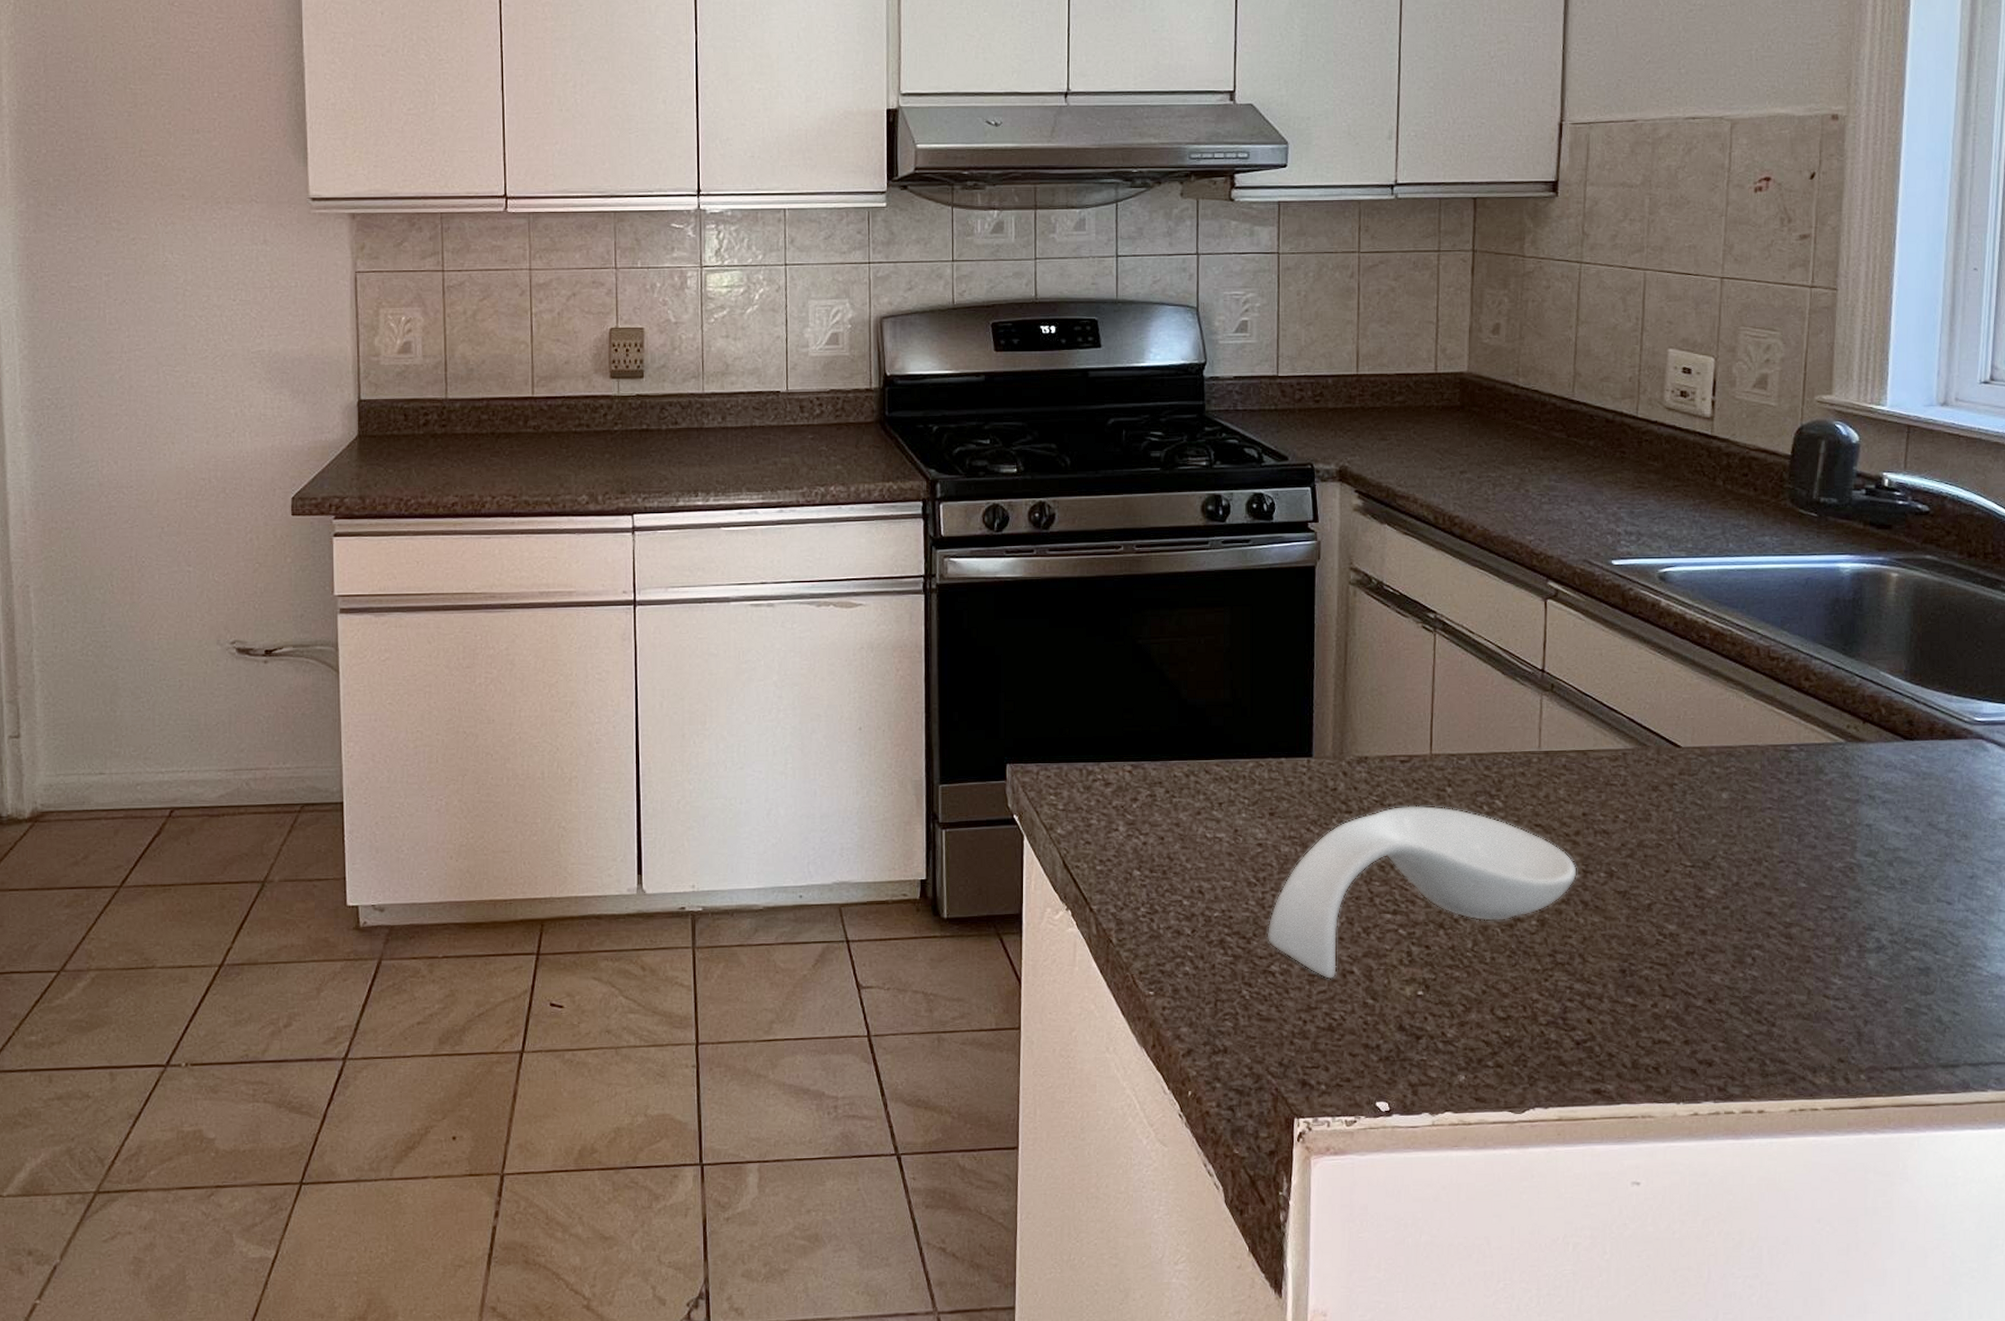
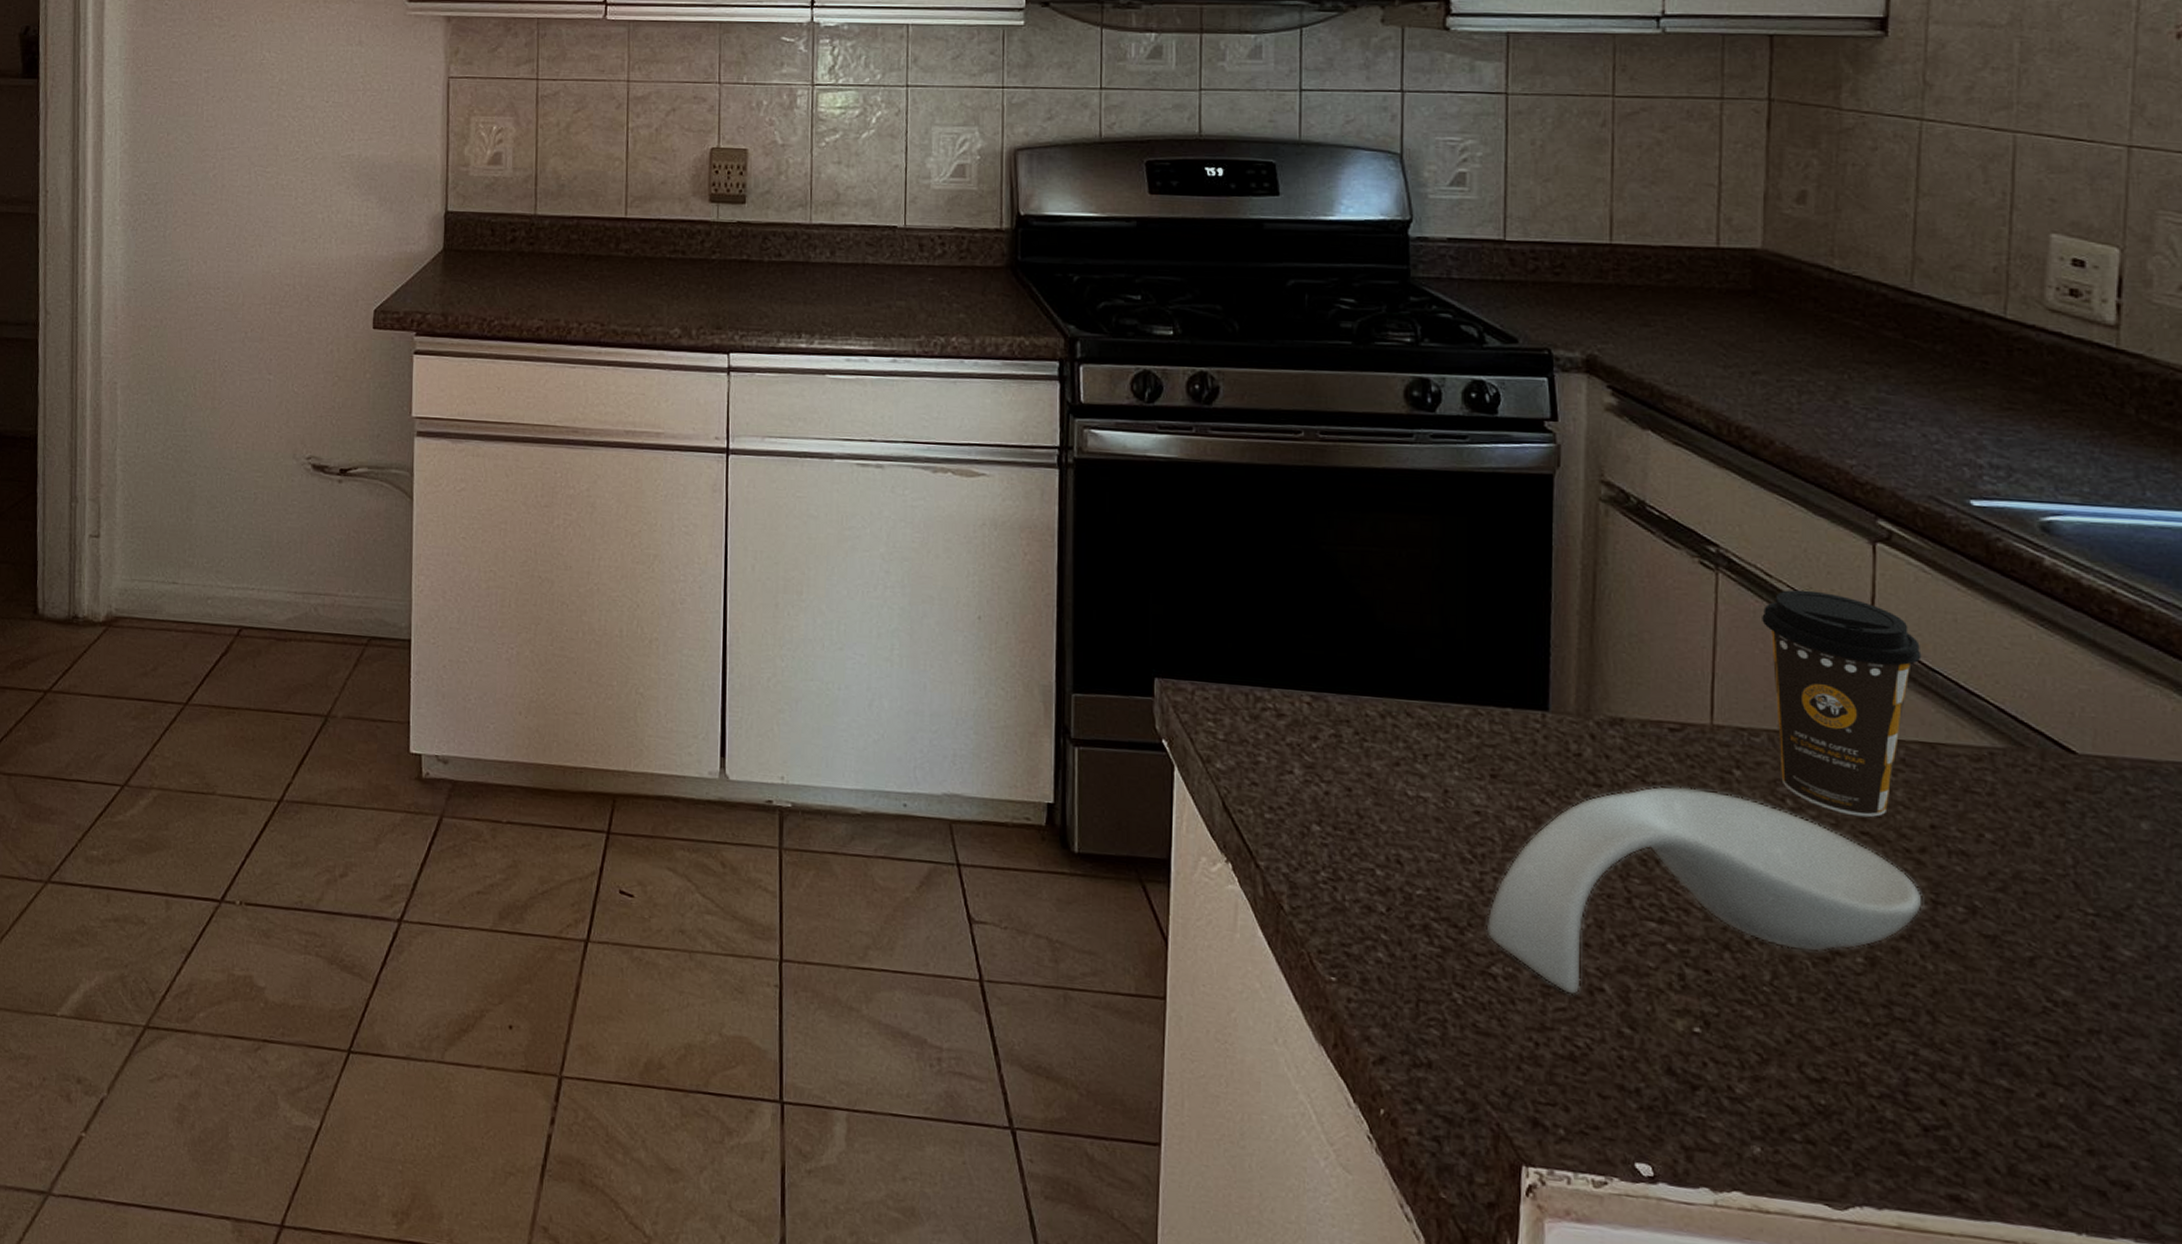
coffee cup: none [1467,641,1578,813] -> present [1762,589,1922,817]

